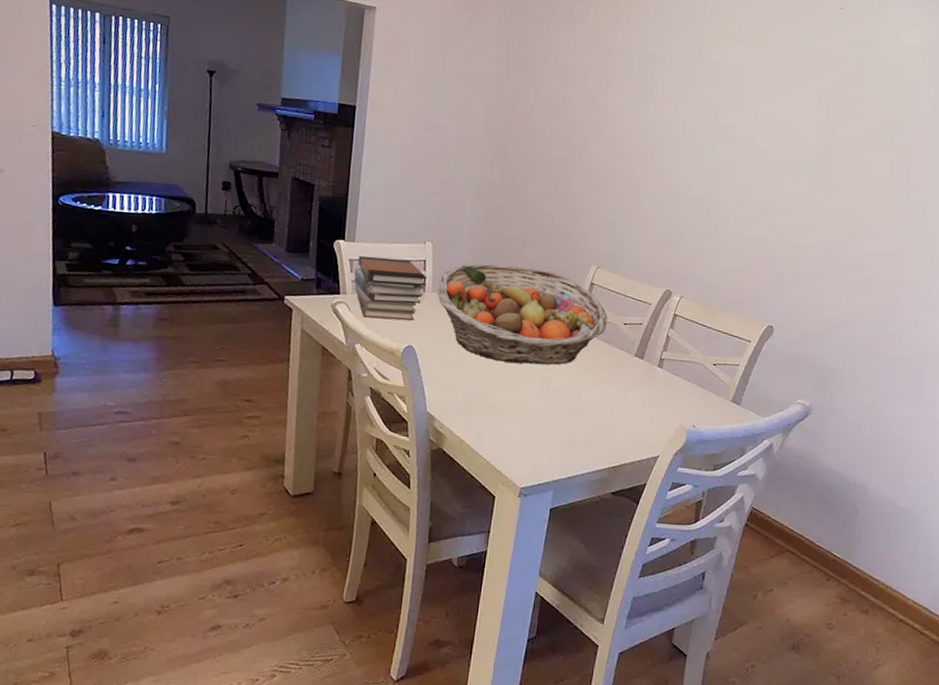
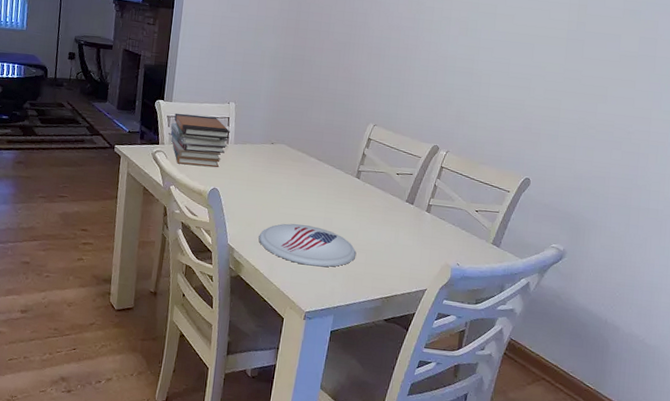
fruit basket: present [436,263,608,365] -> none [238,121,383,208]
plate: none [464,385,579,435] -> present [258,223,357,267]

